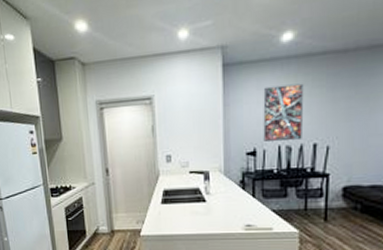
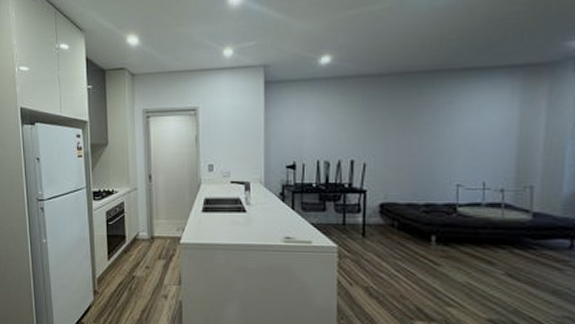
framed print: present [263,83,304,141] -> none [302,103,342,156]

